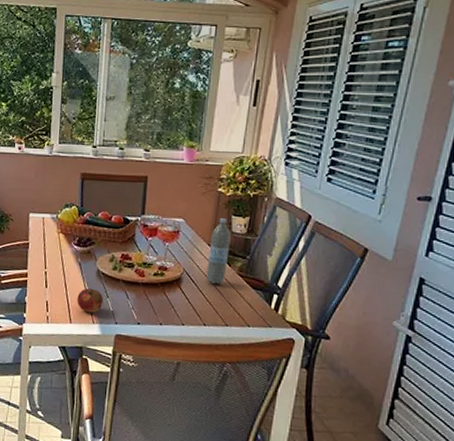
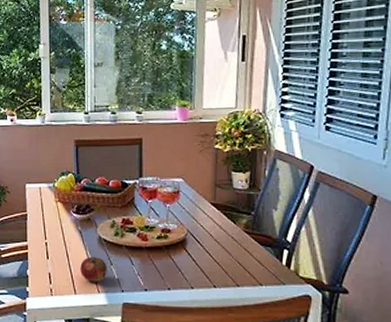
water bottle: present [206,217,231,284] -> none [211,174,233,243]

